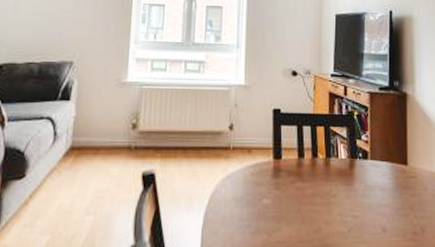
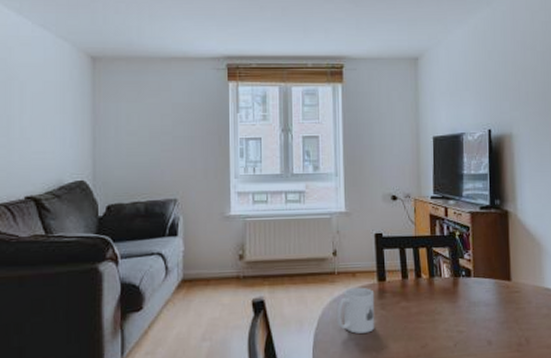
mug: none [228,164,269,214] -> present [336,287,375,334]

